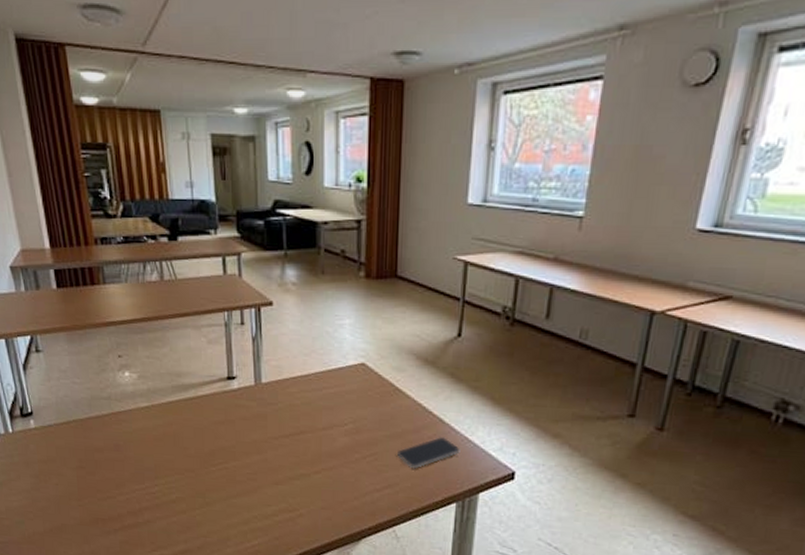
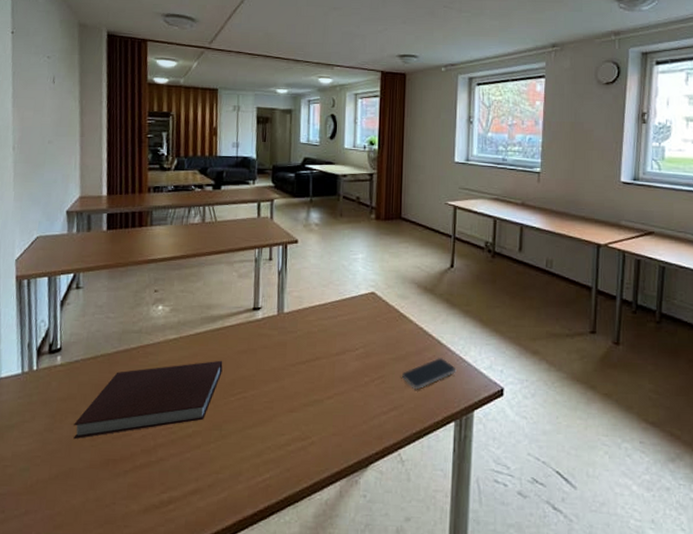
notebook: none [58,430,200,498] -> present [74,360,223,439]

